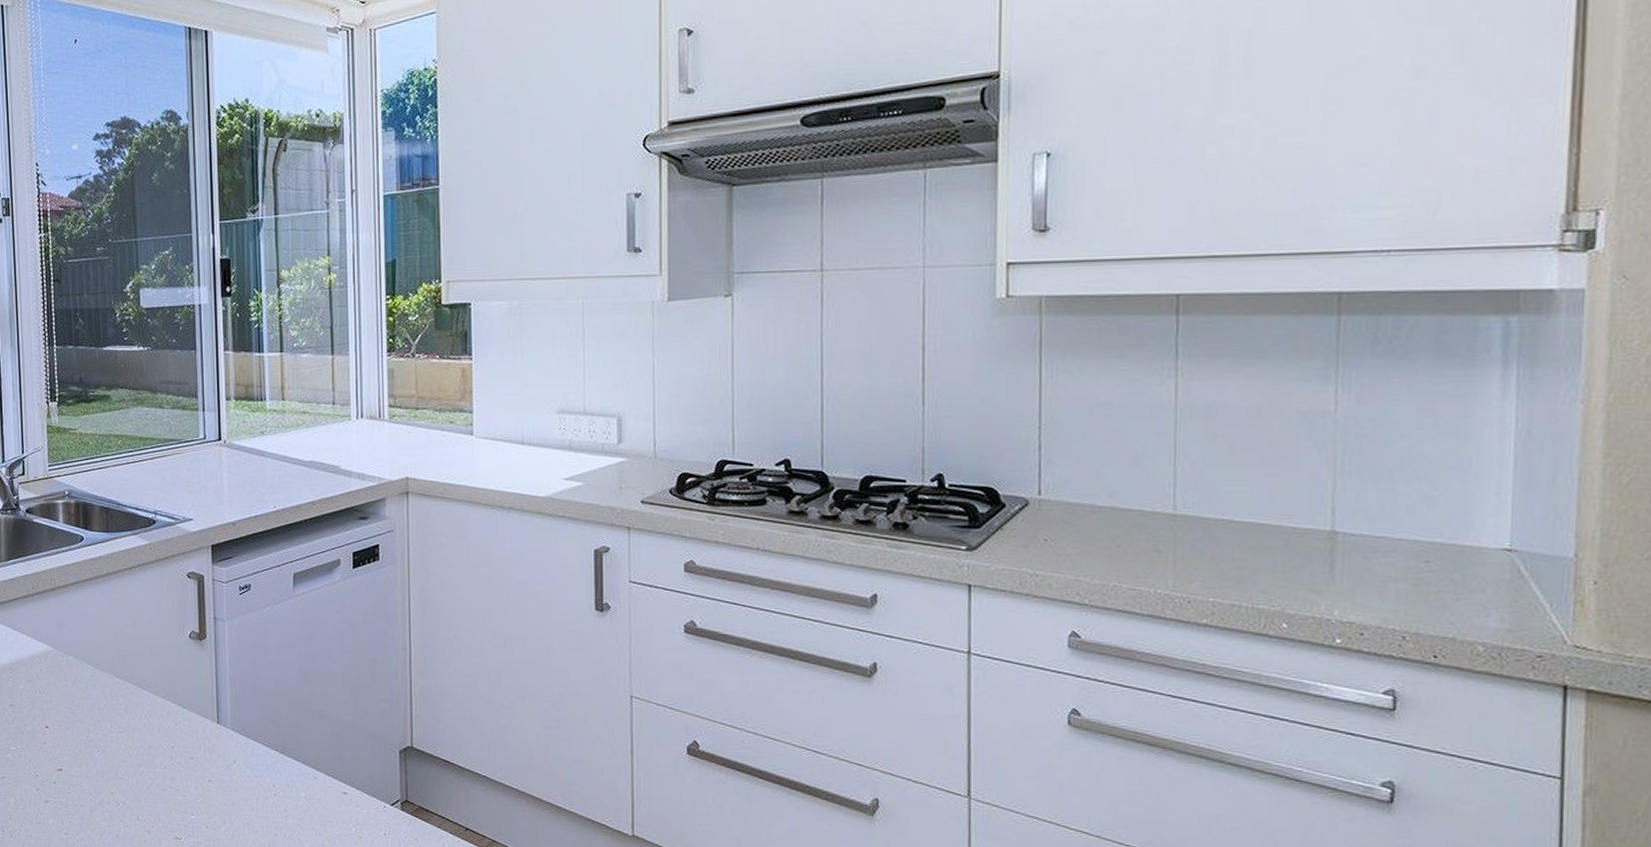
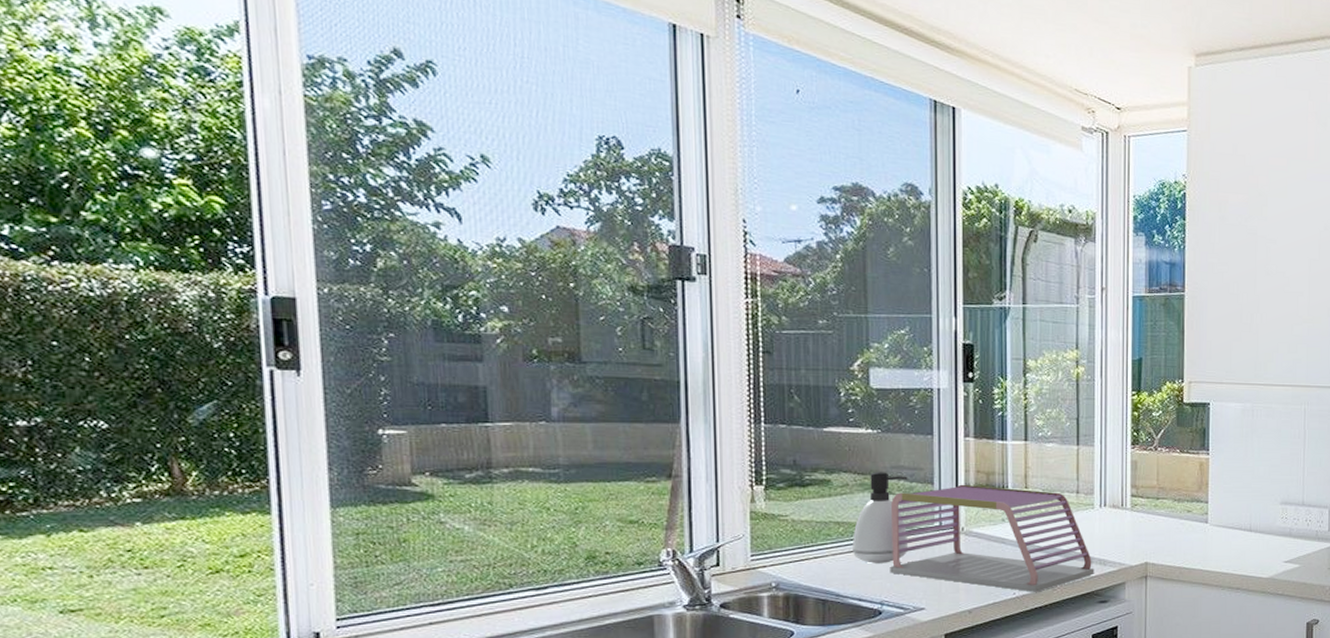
soap dispenser: none [129,387,177,474] -> present [853,472,909,563]
dish rack: none [161,397,353,506] -> present [890,484,1094,592]

